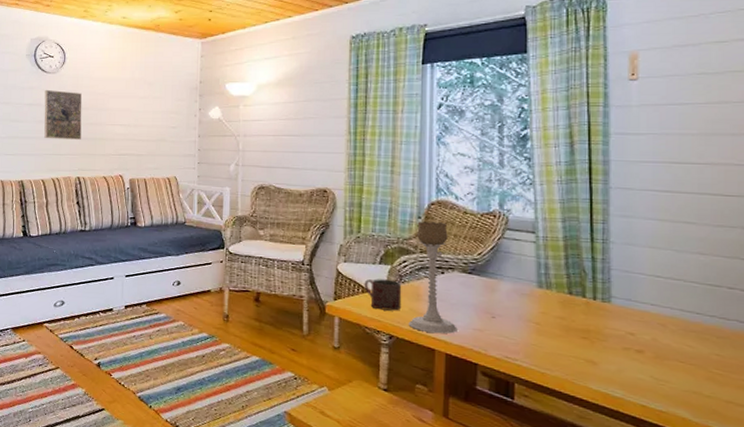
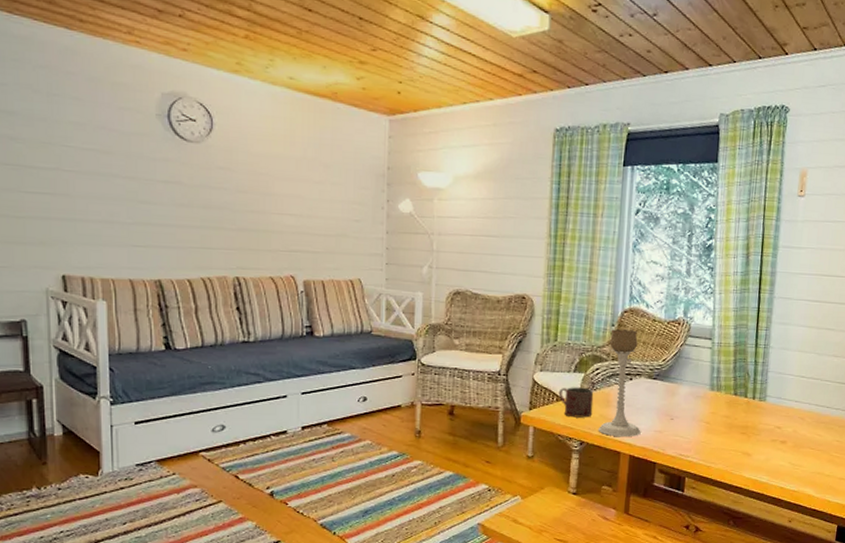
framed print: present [44,89,82,140] -> none [186,163,239,231]

